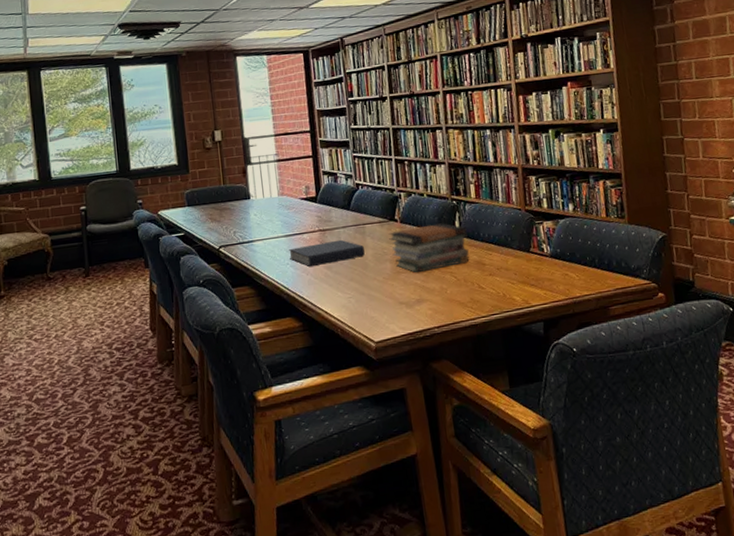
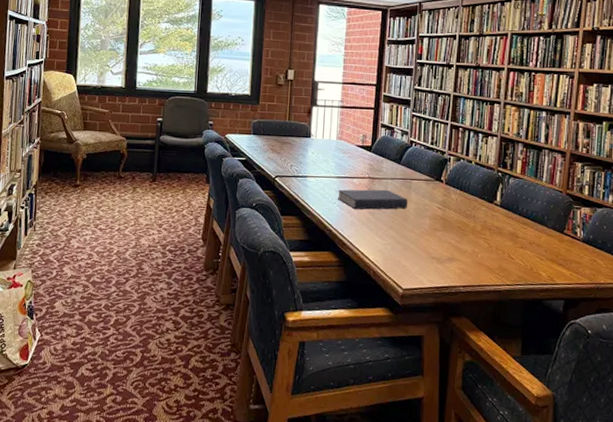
book stack: present [388,223,470,272] -> none [432,191,507,233]

